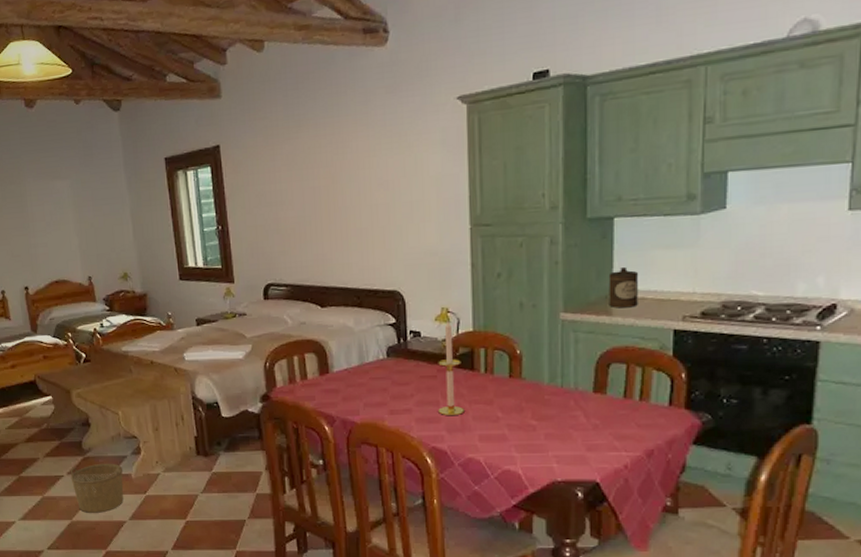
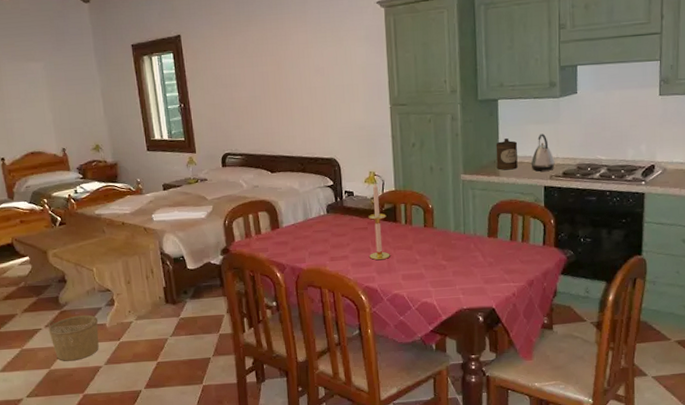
kettle: none [656,261,691,311] -> present [530,133,555,172]

